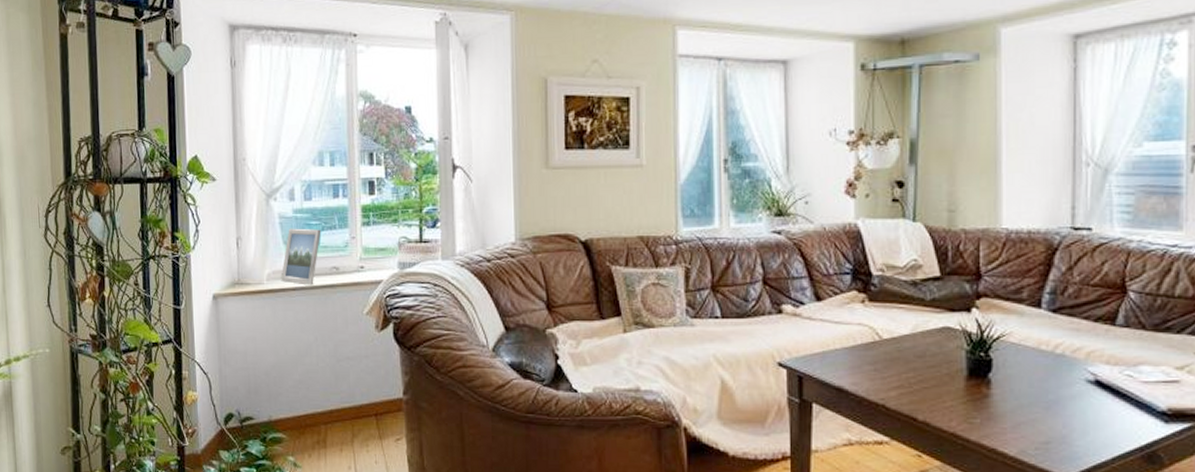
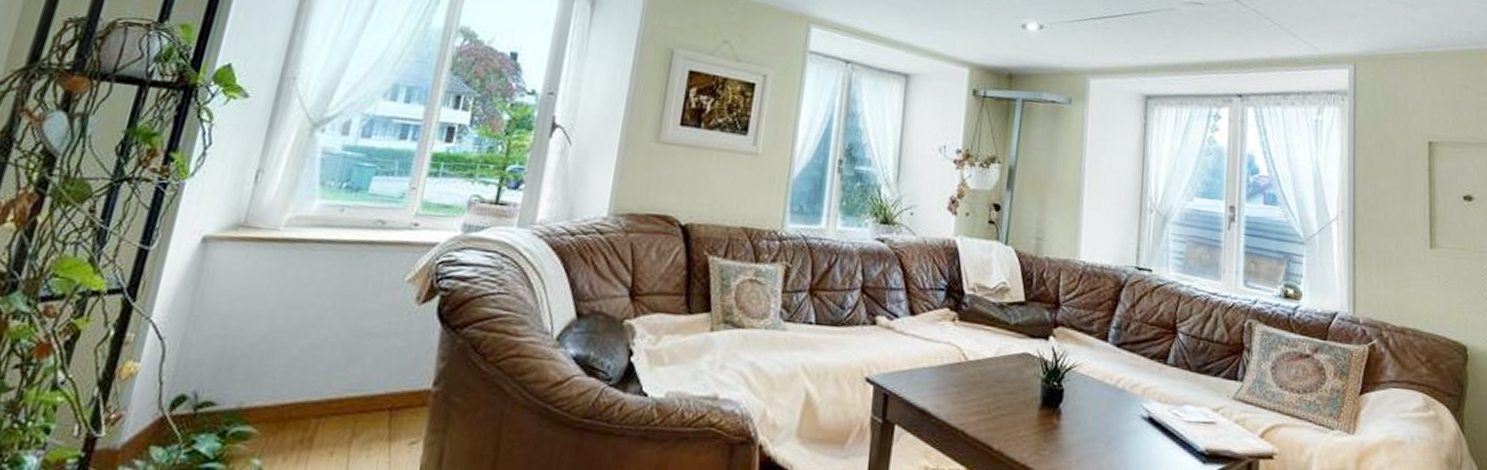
picture frame: present [281,228,321,285] -> none [304,167,374,239]

